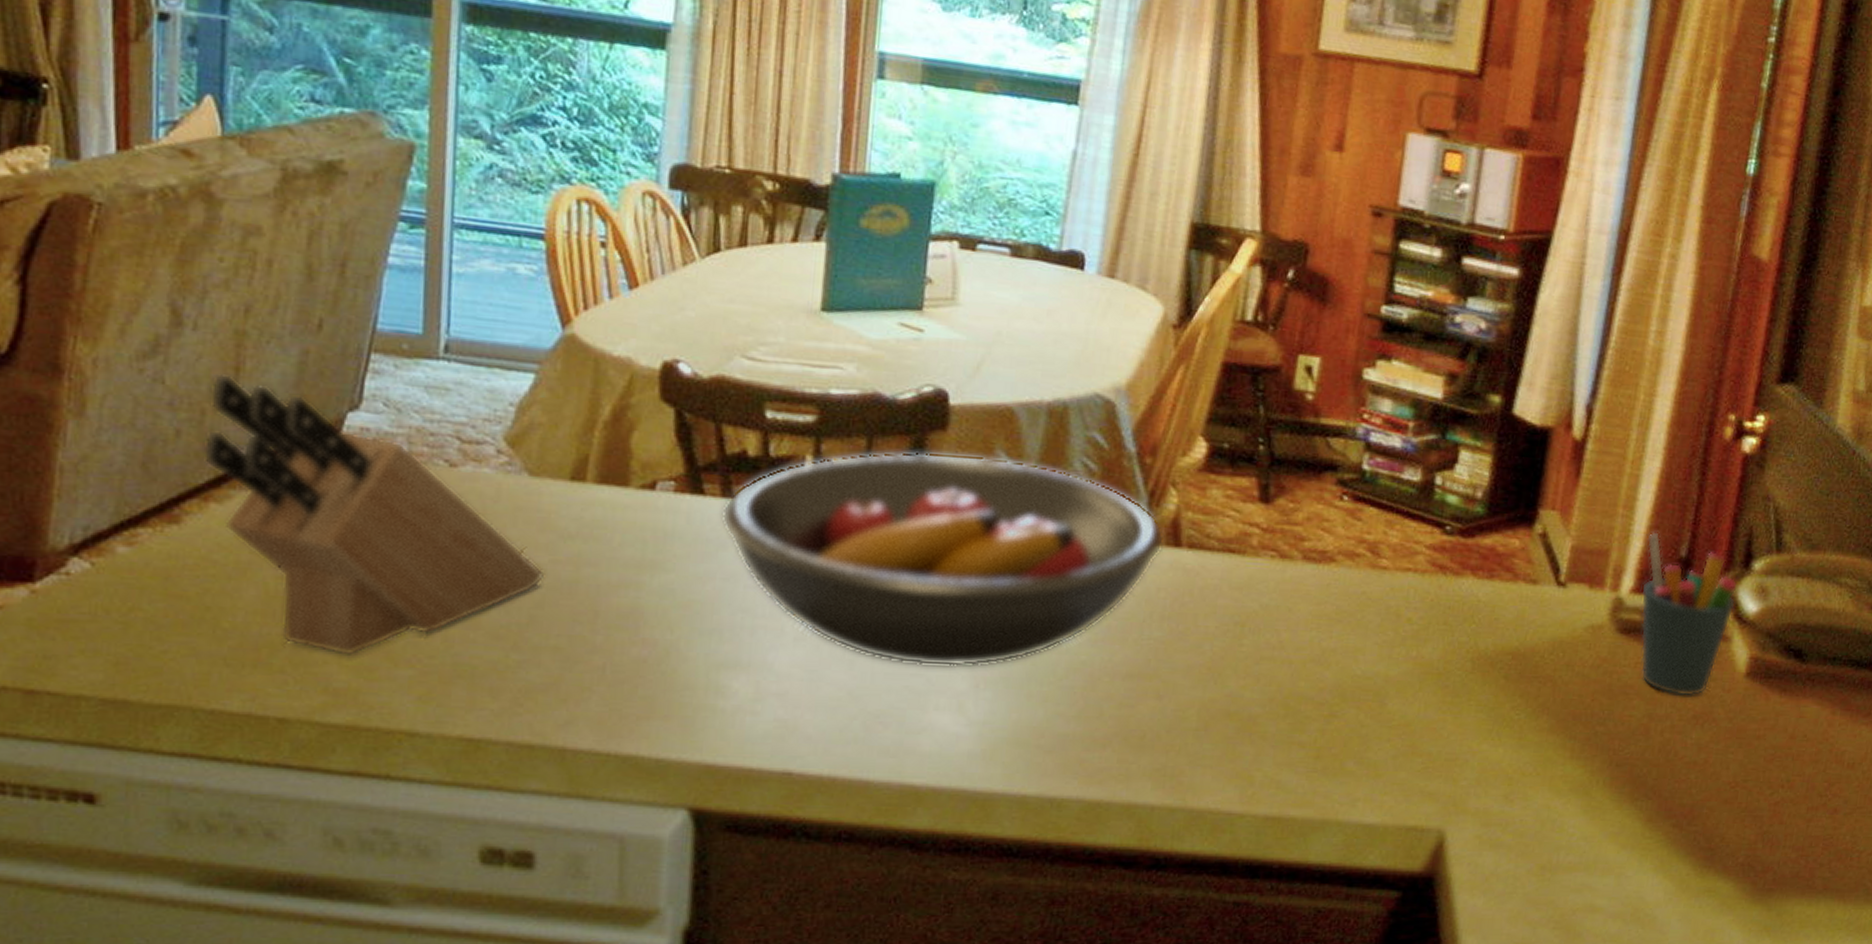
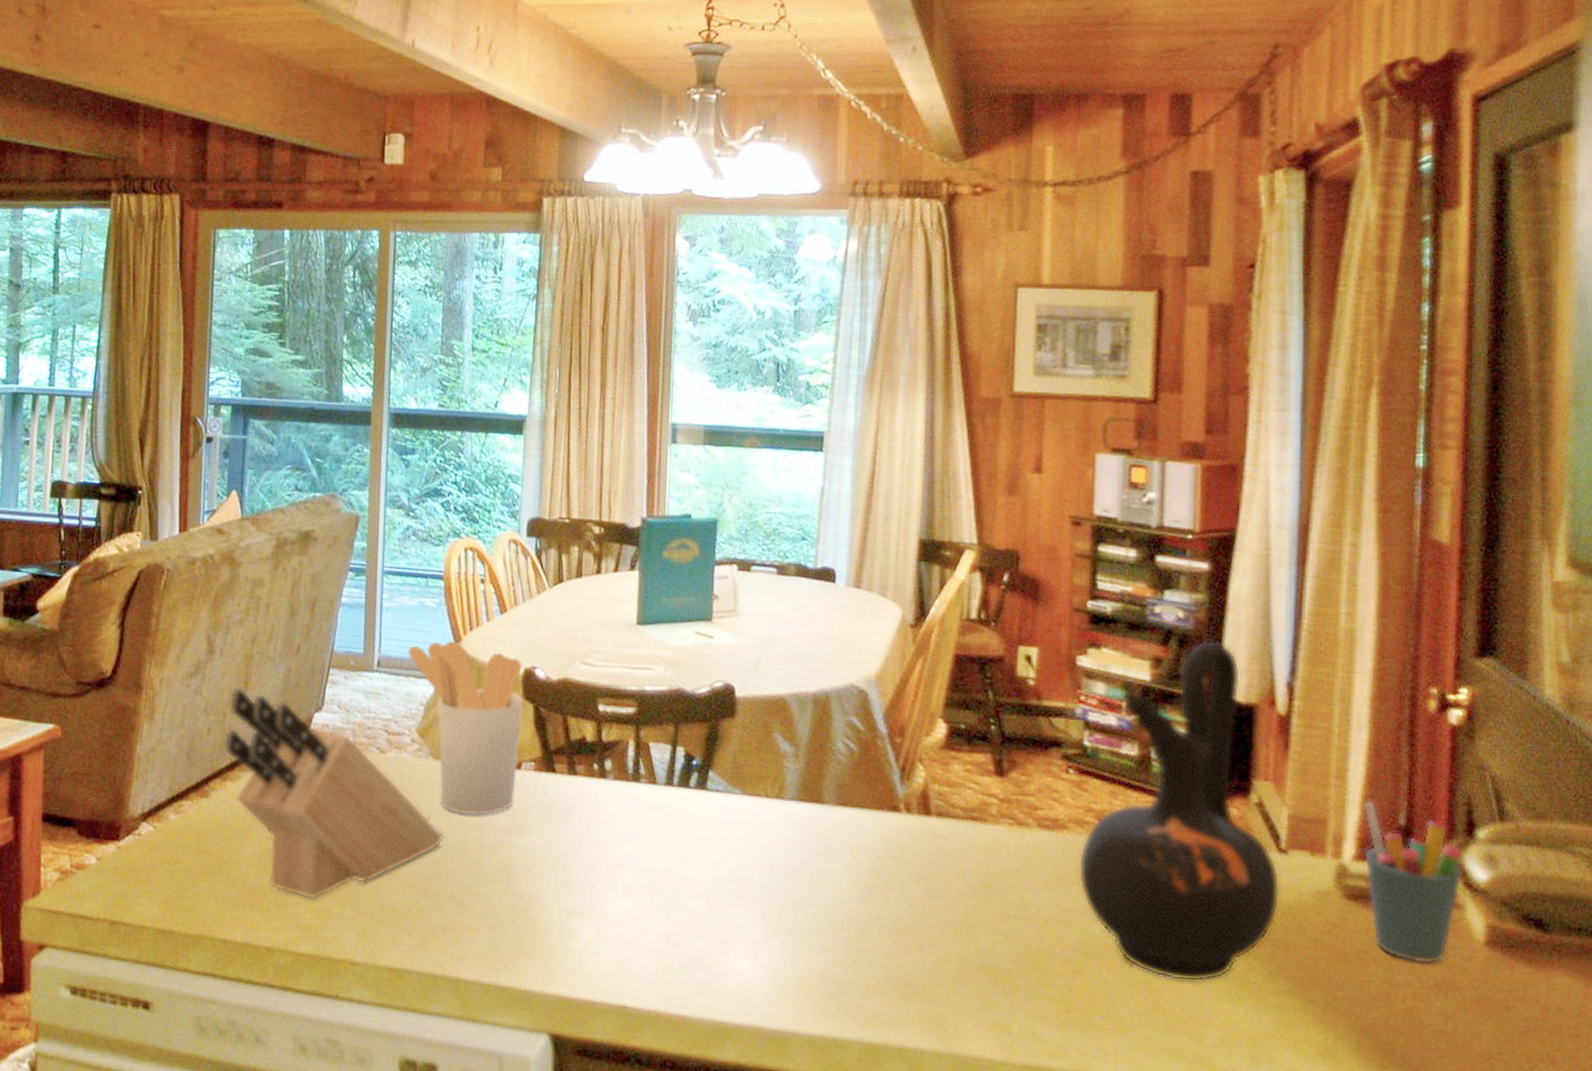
utensil holder: none [490,322,660,547] -> present [407,641,523,815]
fruit bowl: present [721,451,1165,668] -> none [568,735,917,920]
ceramic jug: none [1342,355,1556,723] -> present [1078,640,1280,983]

